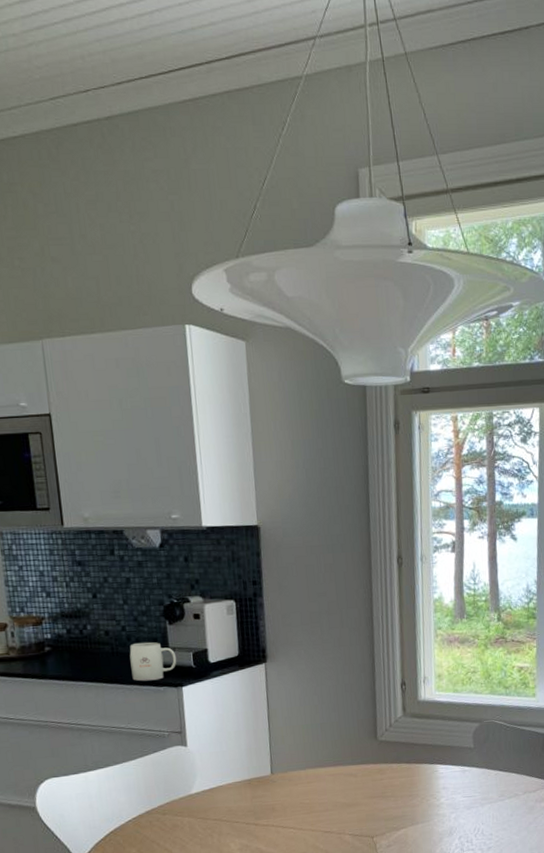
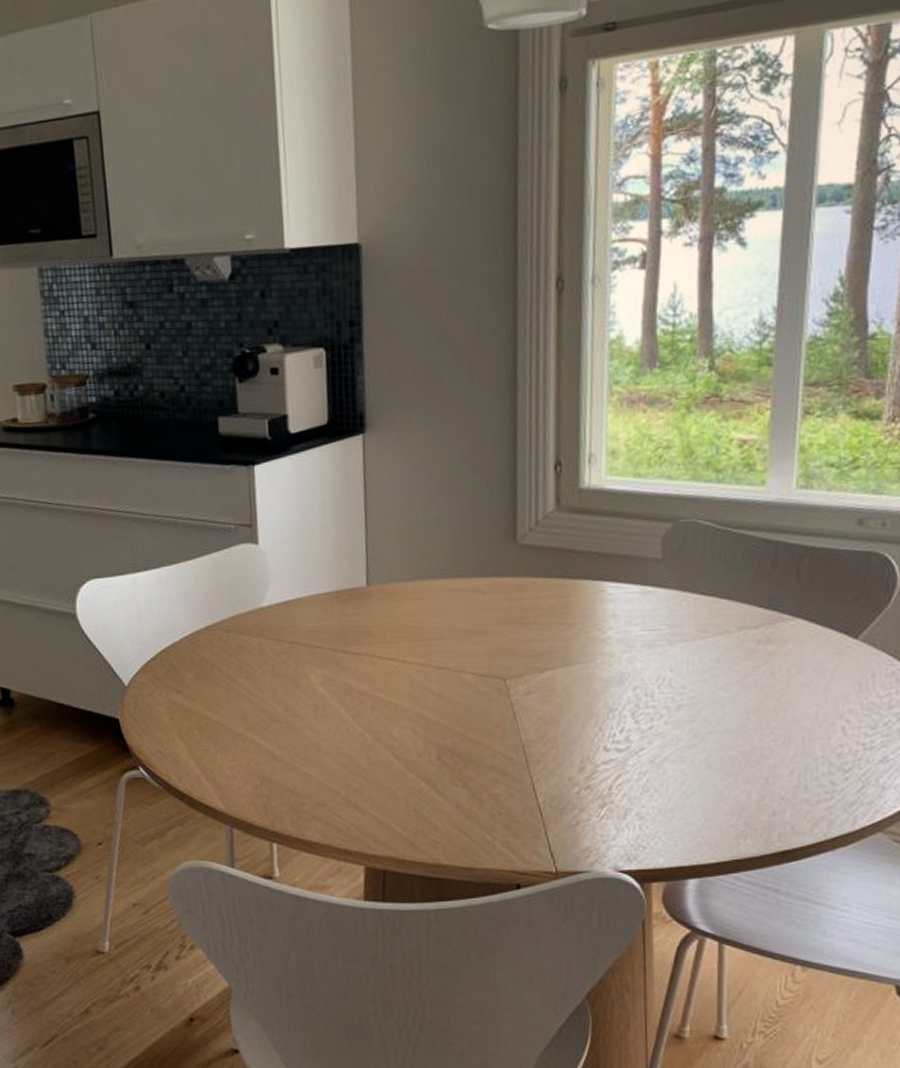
mug: present [129,642,177,682] -> none [189,406,248,458]

